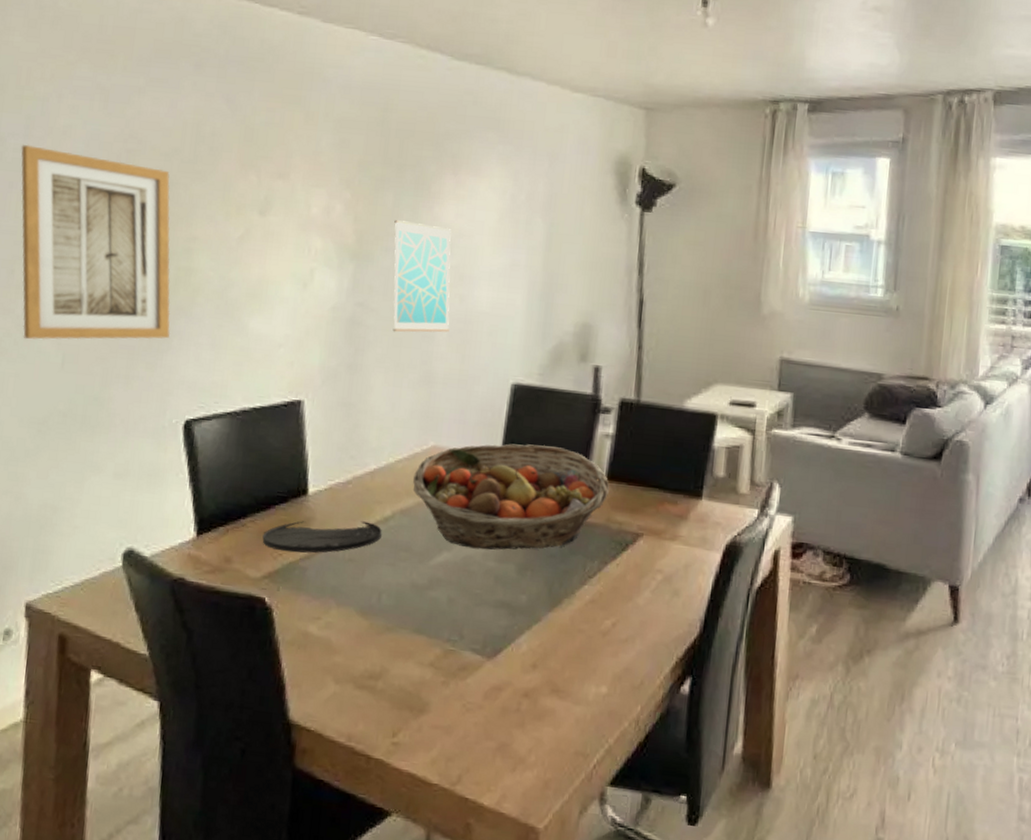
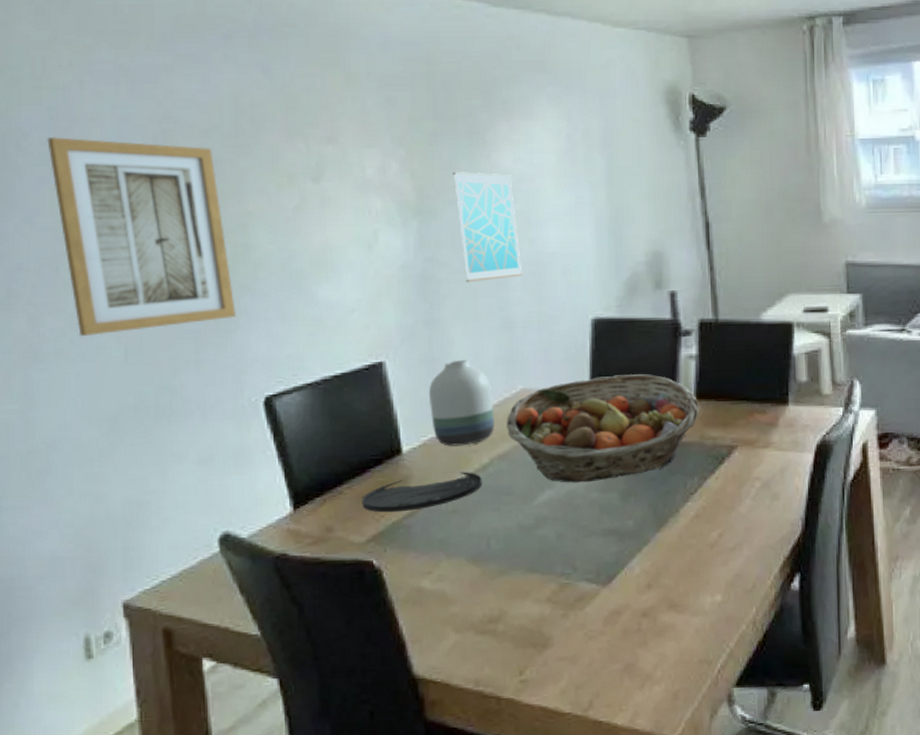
vase: none [341,408,403,495] -> present [428,359,494,446]

